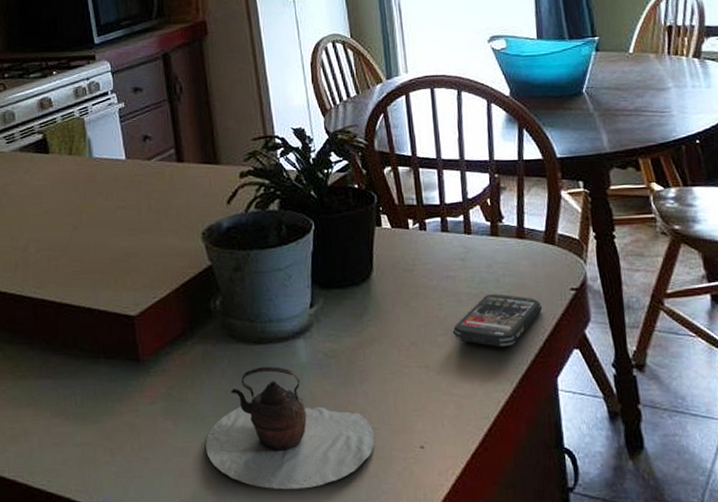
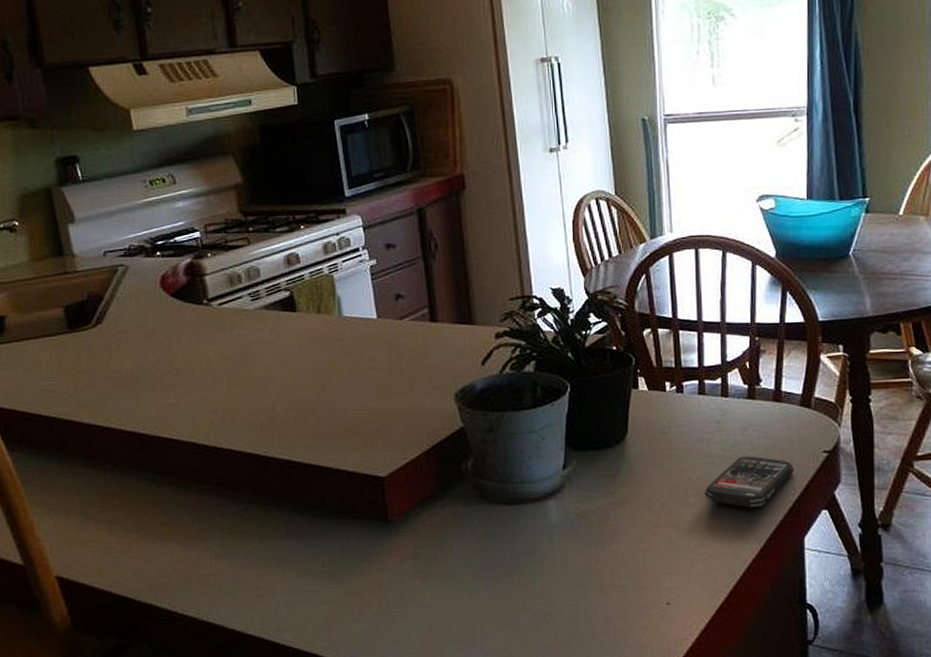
teapot: present [205,366,375,489] -> none [454,526,622,644]

